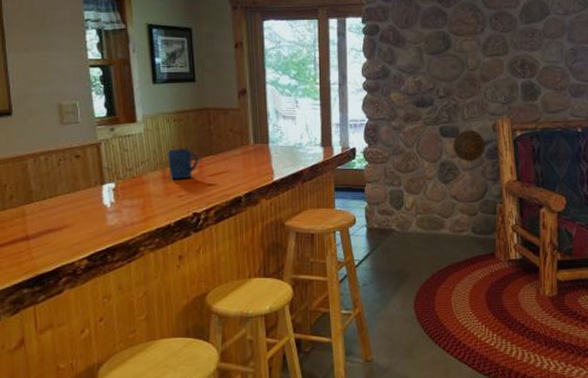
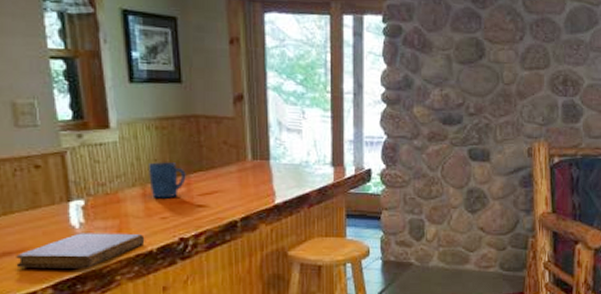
notebook: none [58,210,164,243] -> present [16,233,145,269]
decorative plate: present [452,129,485,162] -> none [482,153,519,190]

